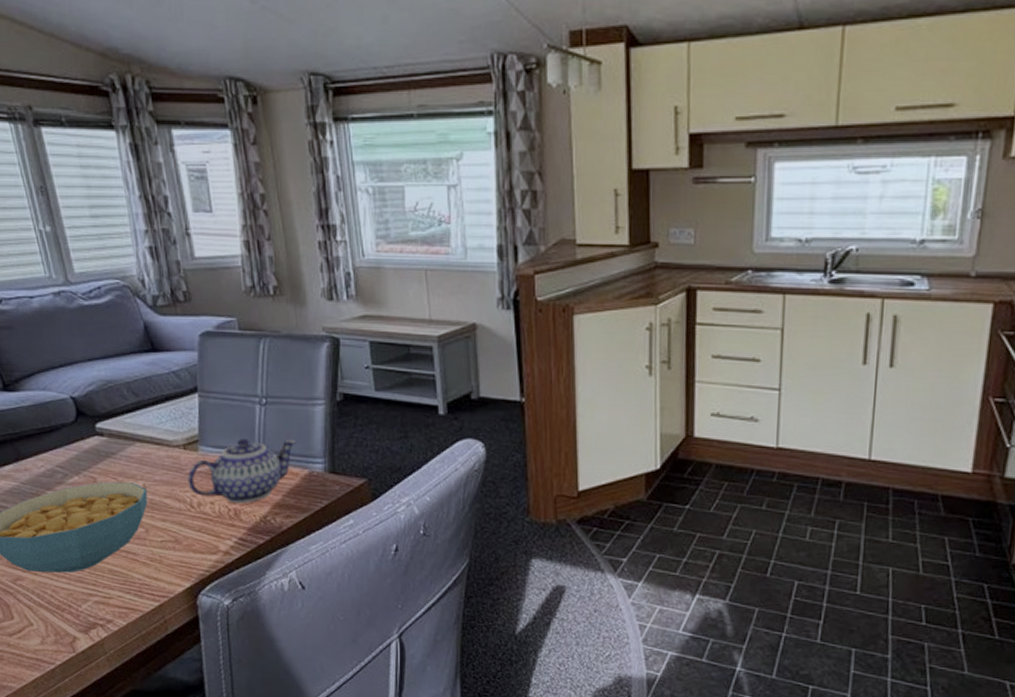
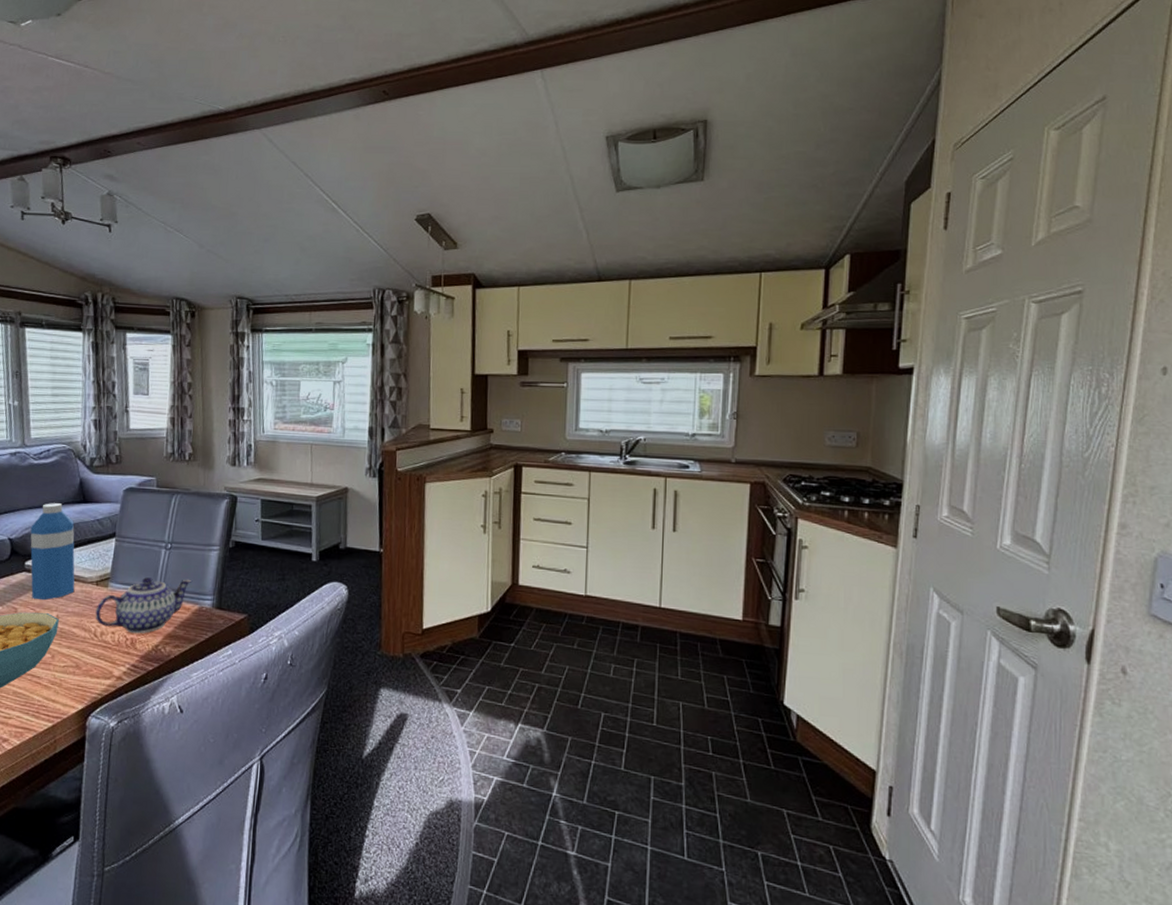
water bottle: none [94,353,160,468] -> present [30,503,75,601]

